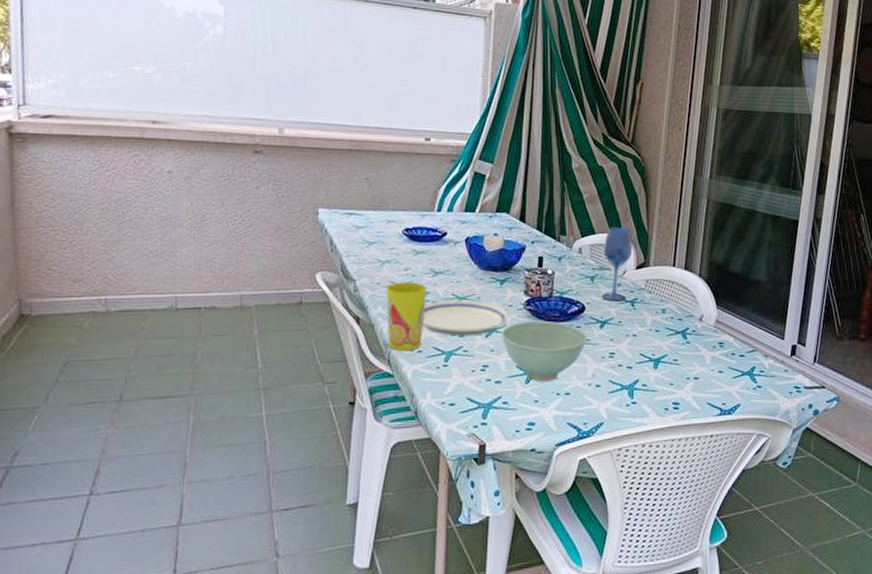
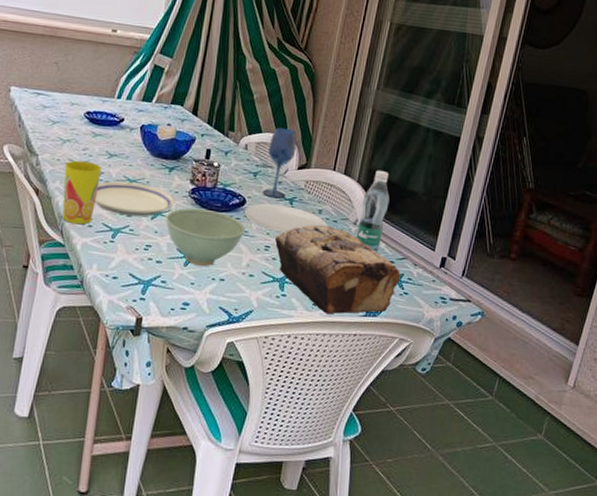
plate: none [584,308,673,338] -> present [244,204,328,234]
bread loaf: none [620,324,752,418] -> present [275,225,401,314]
bottle: none [701,261,734,348] -> present [355,170,390,253]

